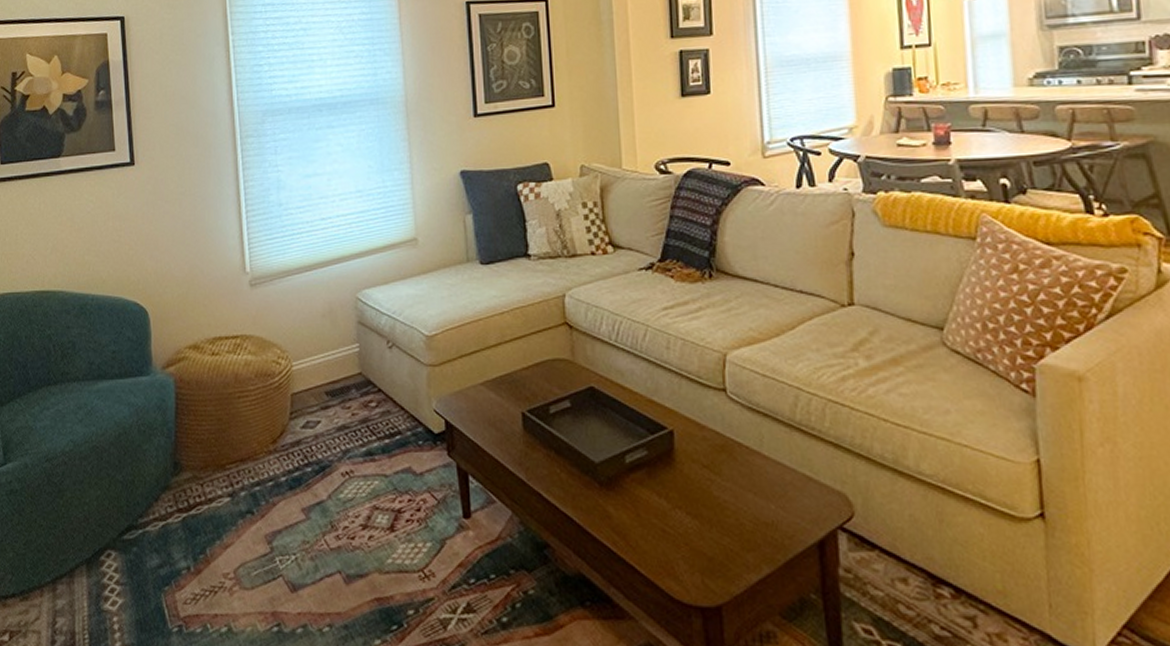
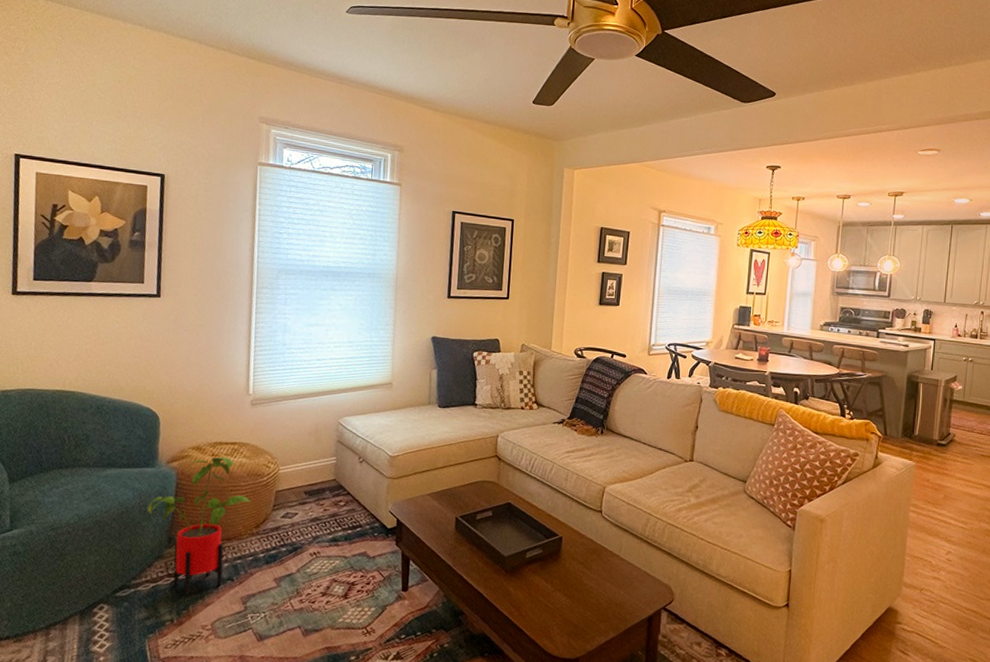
house plant: none [147,356,264,536] -> present [147,456,252,596]

